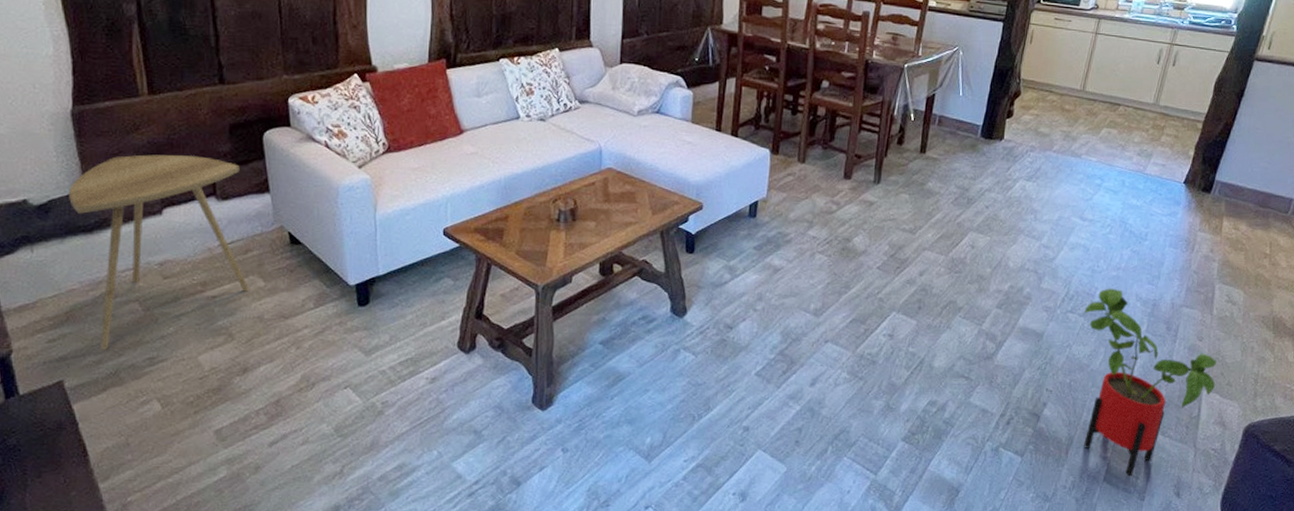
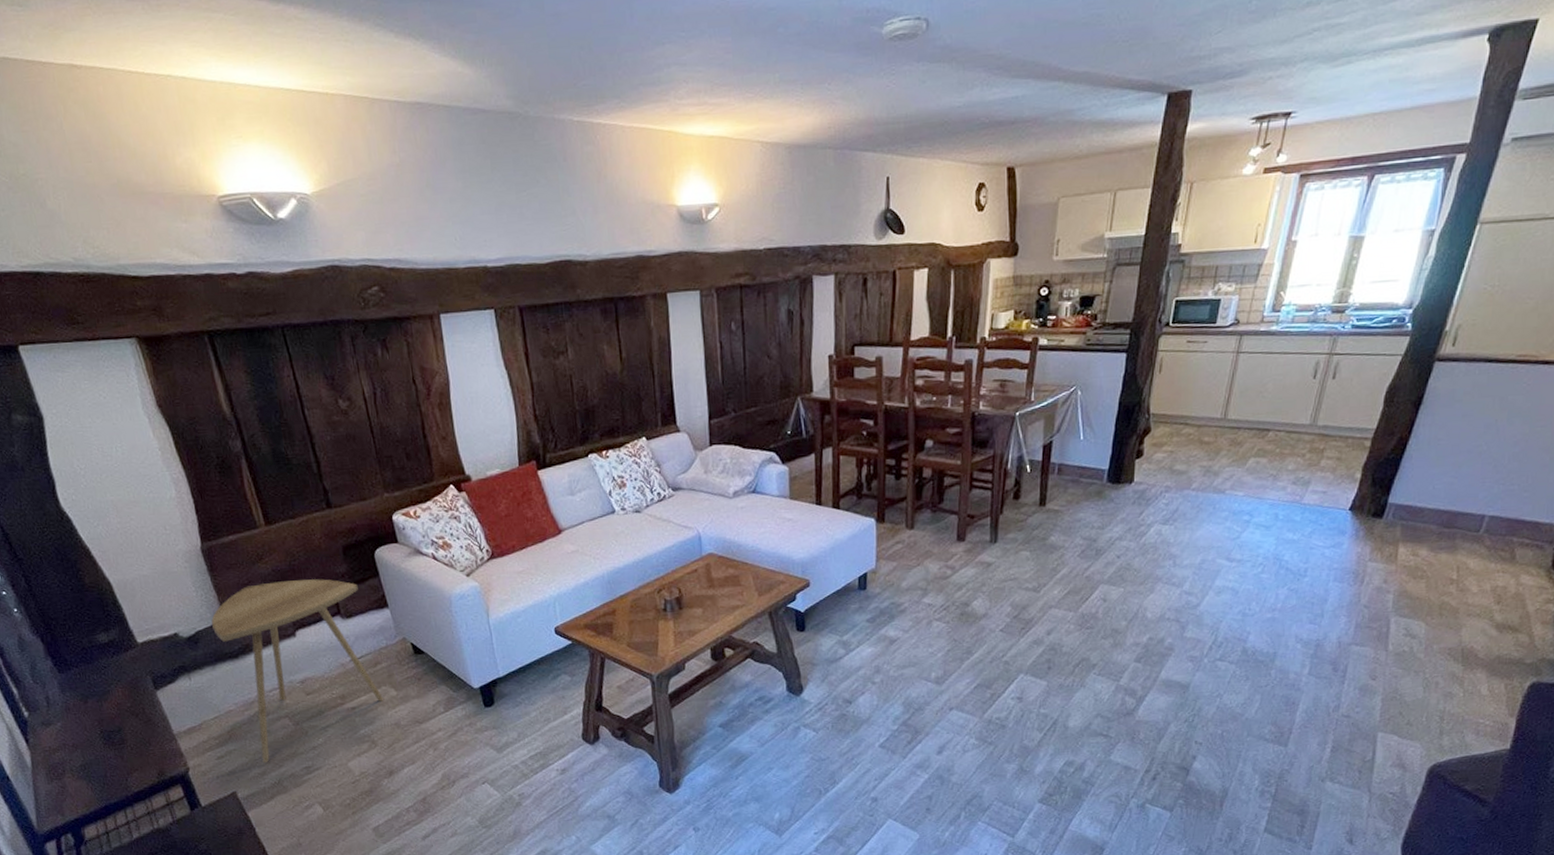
house plant: present [1083,288,1217,477] -> none [1234,631,1395,826]

